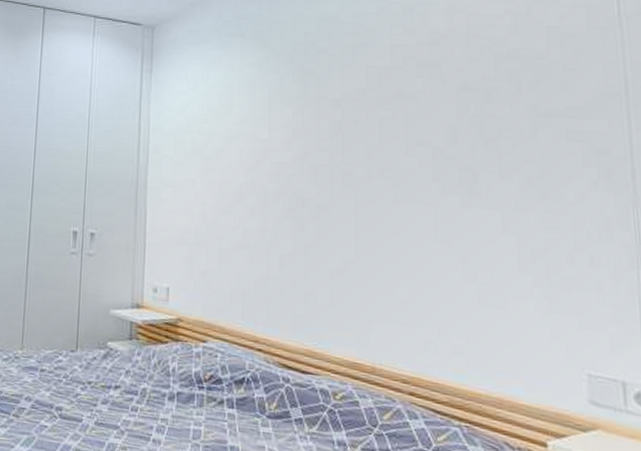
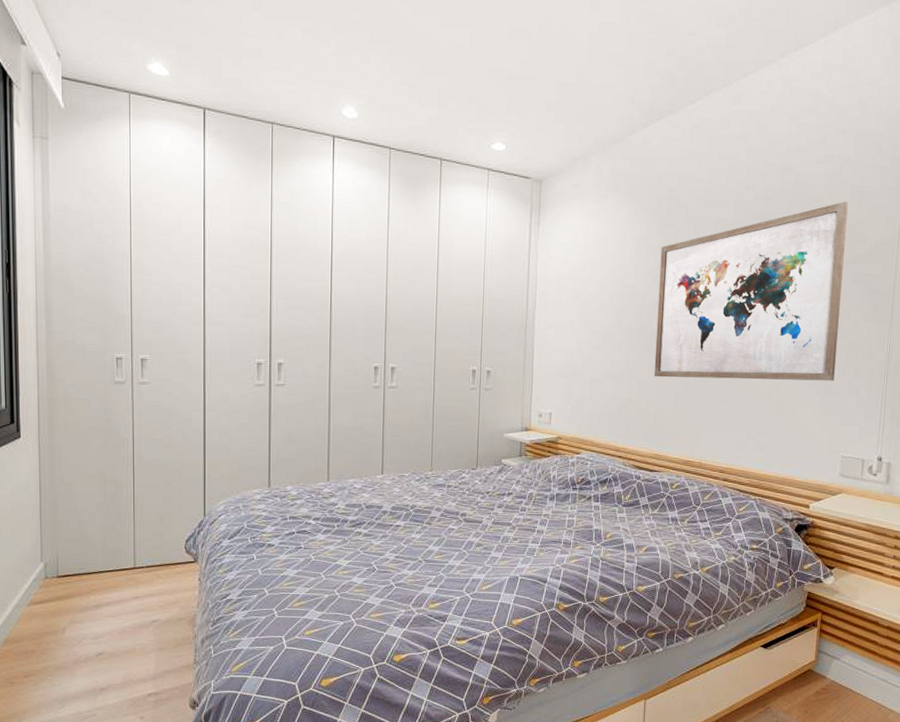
wall art: none [300,44,561,269] -> present [654,201,848,381]

